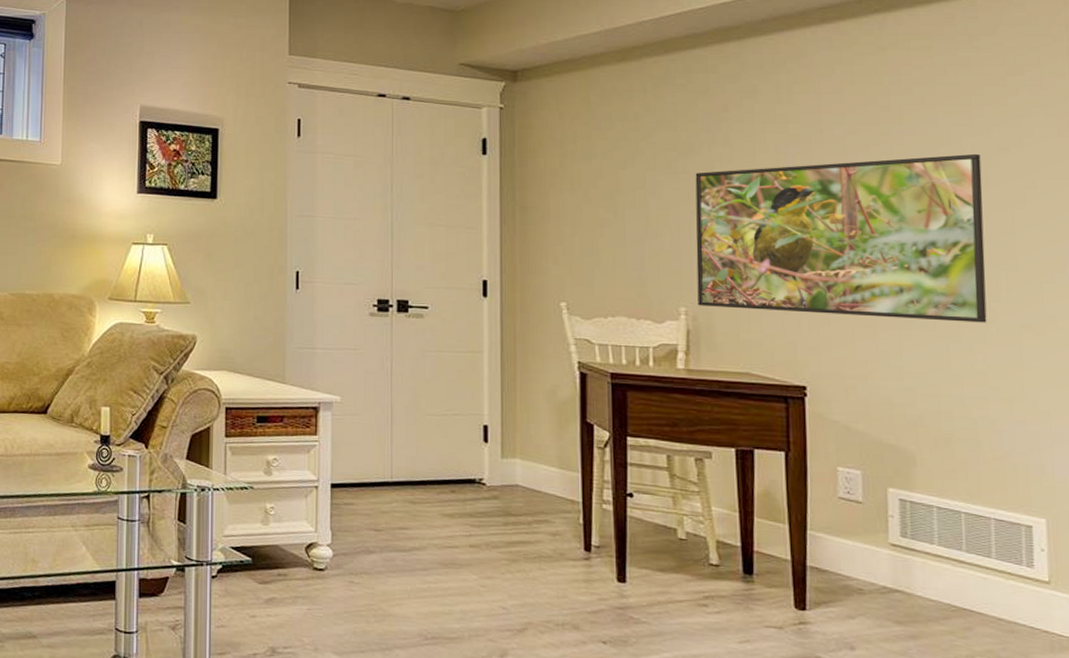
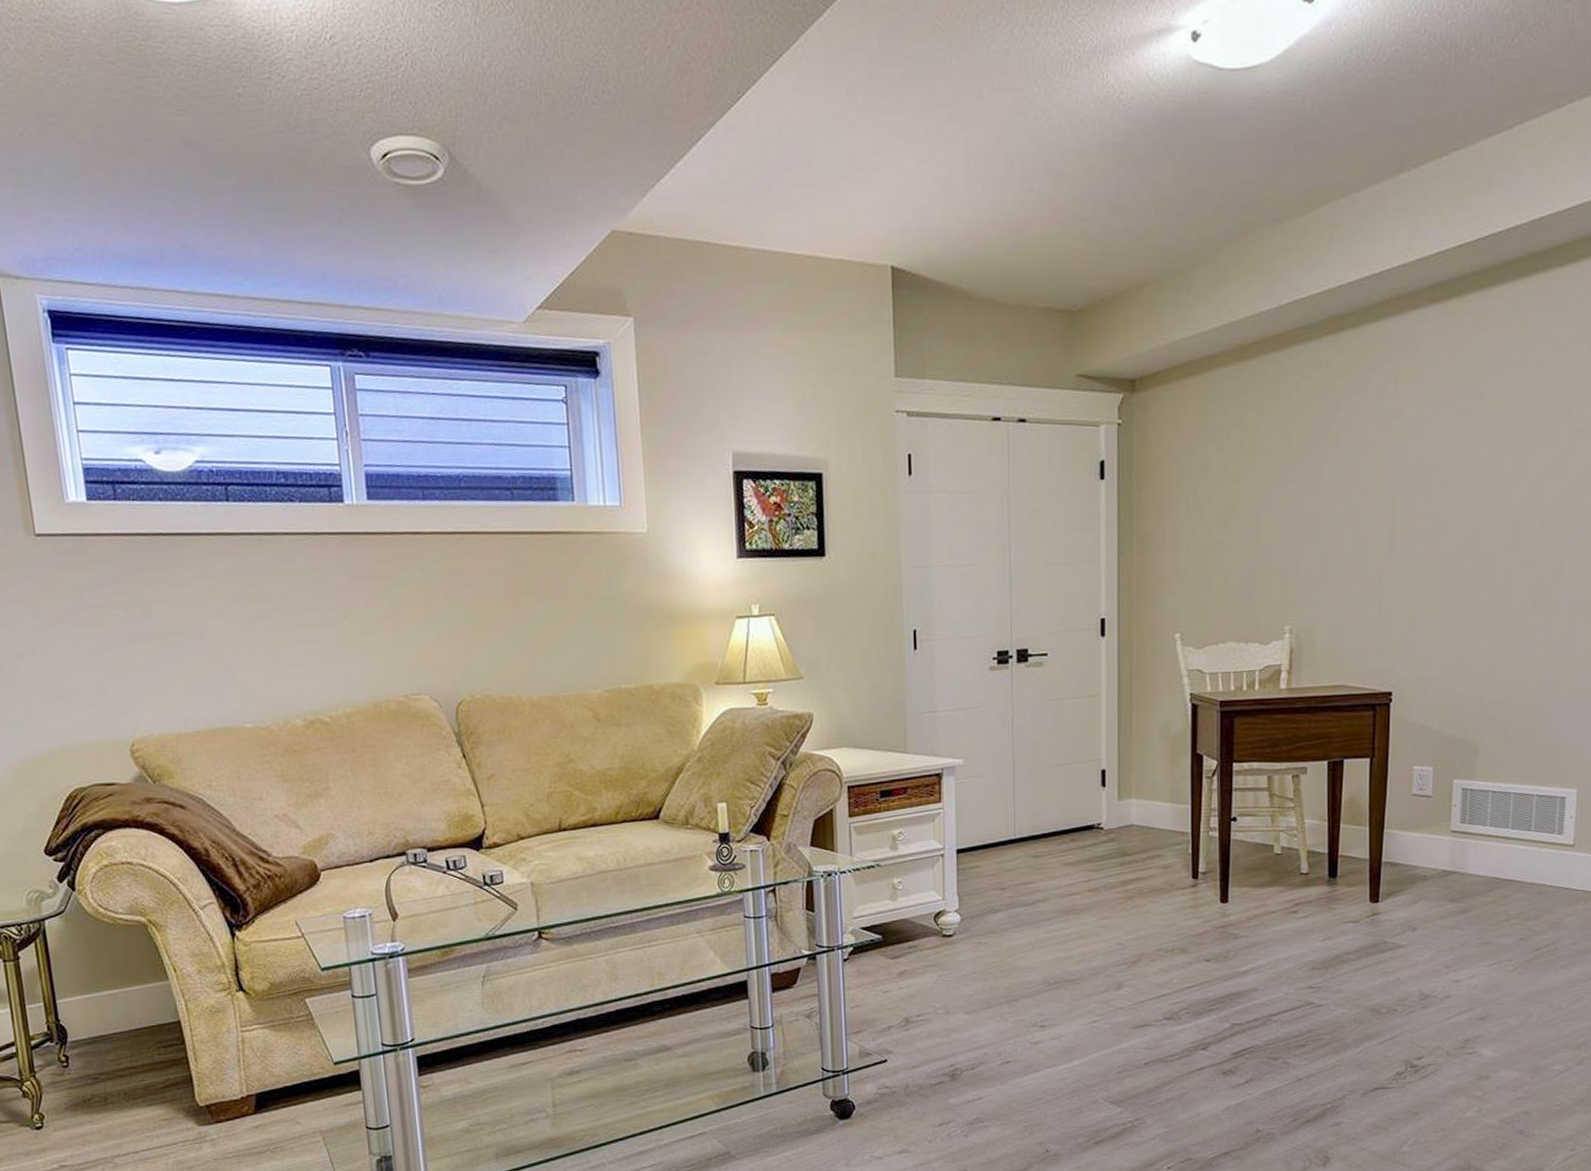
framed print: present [695,153,987,323] -> none [1301,437,1559,623]

